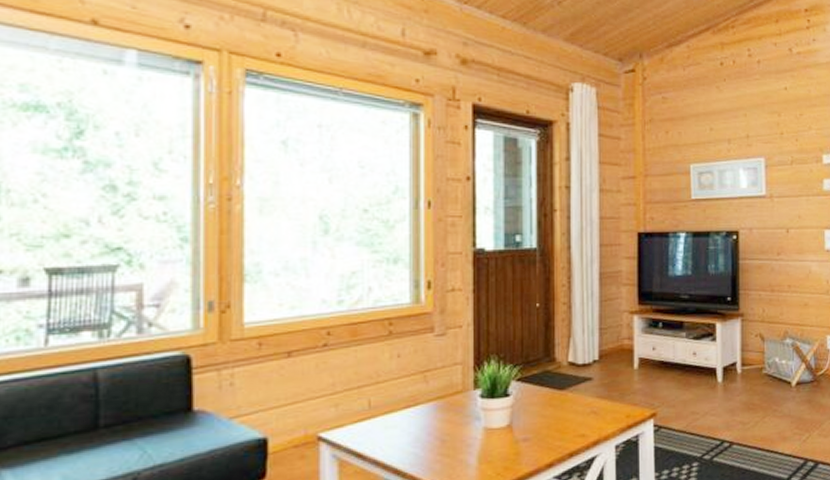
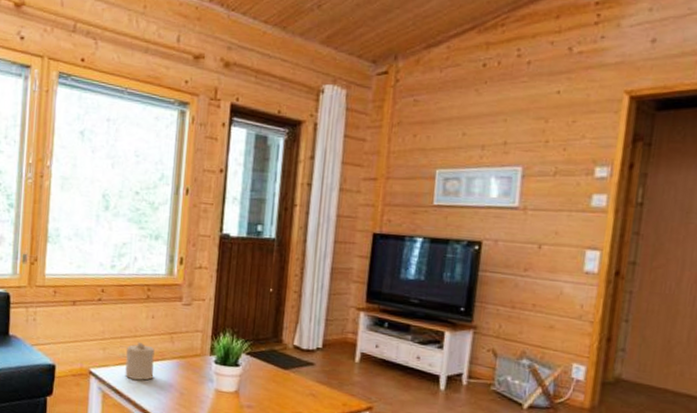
candle: none [367,388,406,436] -> present [125,341,155,381]

